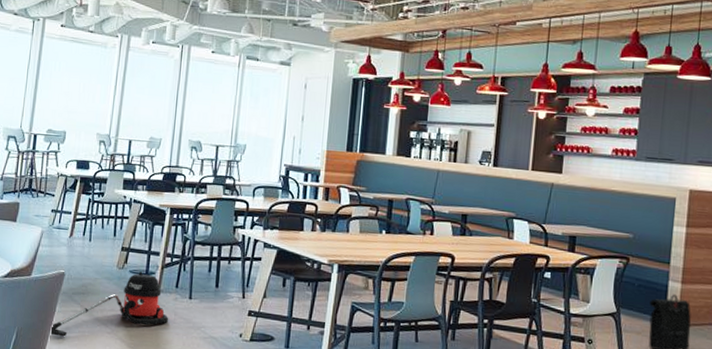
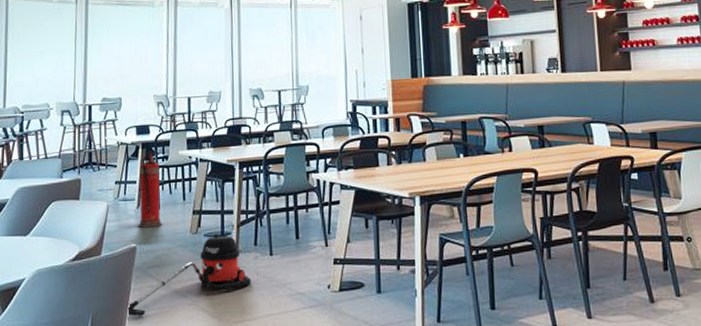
fire extinguisher: none [68,185,95,258] -> present [137,150,163,228]

